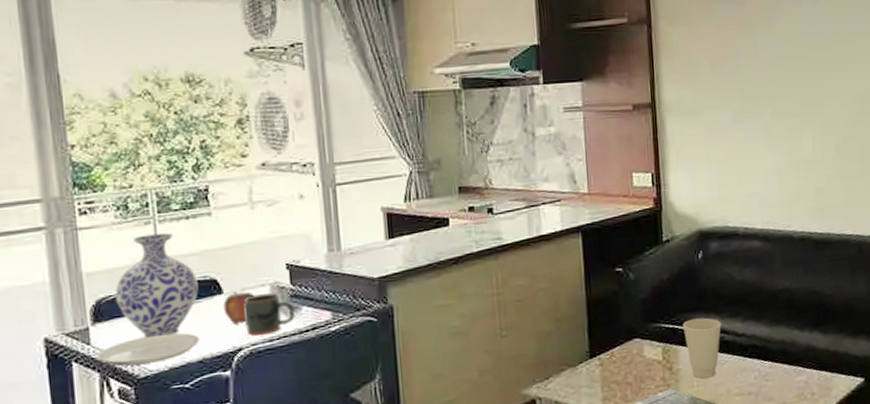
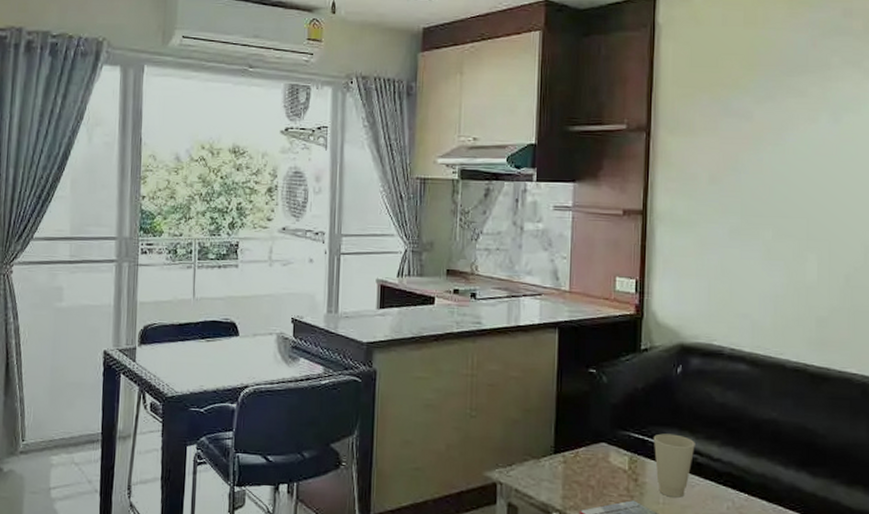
plate: present [98,333,199,367] -> none [140,362,216,386]
vase: present [115,233,199,338] -> none [158,277,221,364]
fruit: present [223,291,255,324] -> none [237,335,263,364]
mug: present [244,293,295,336] -> none [253,341,294,377]

